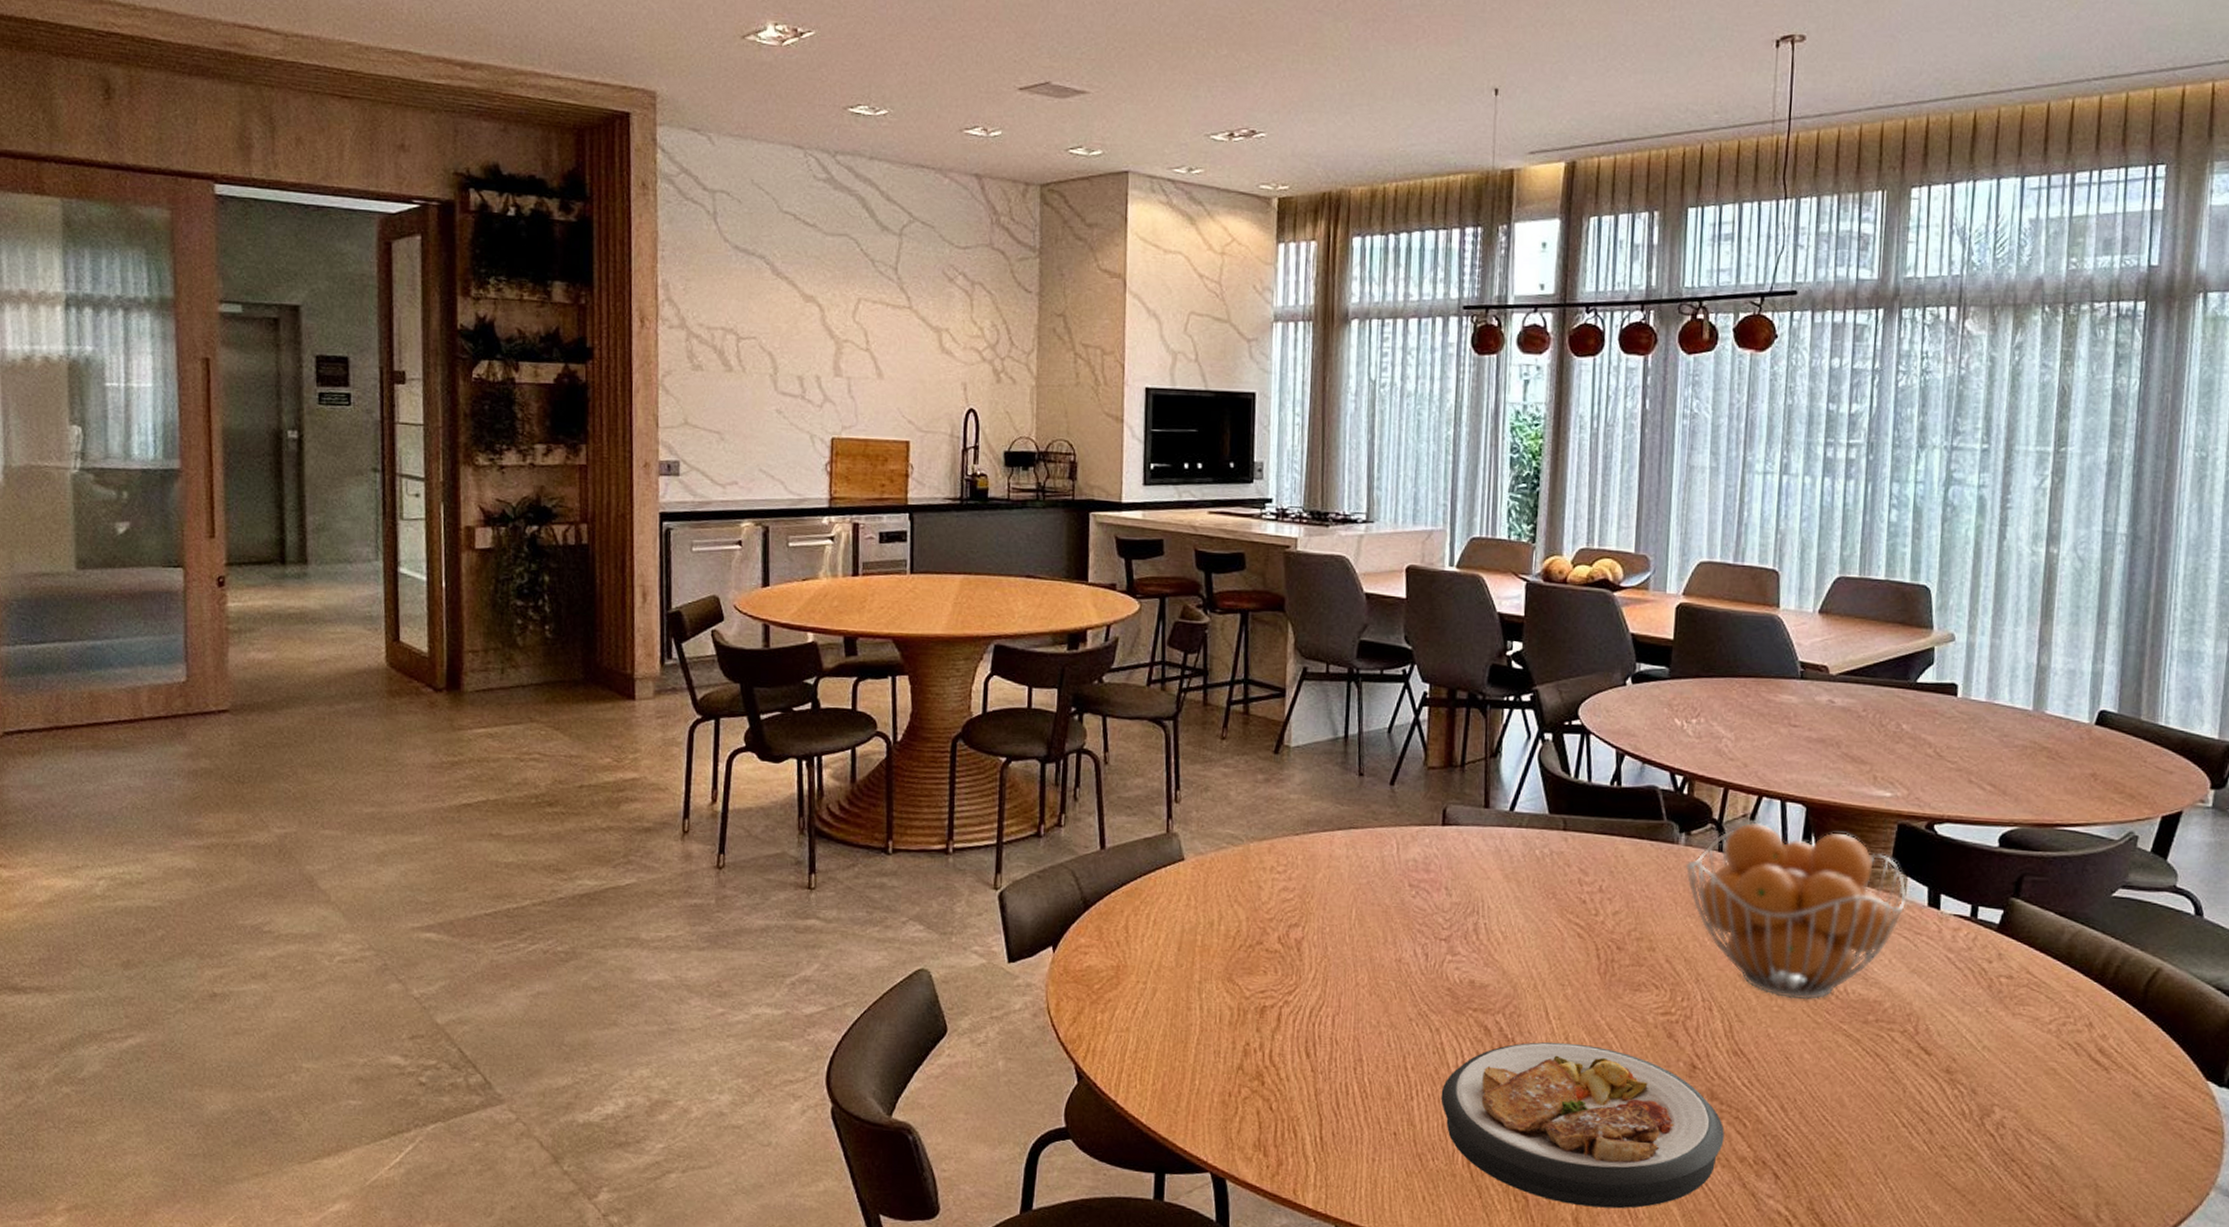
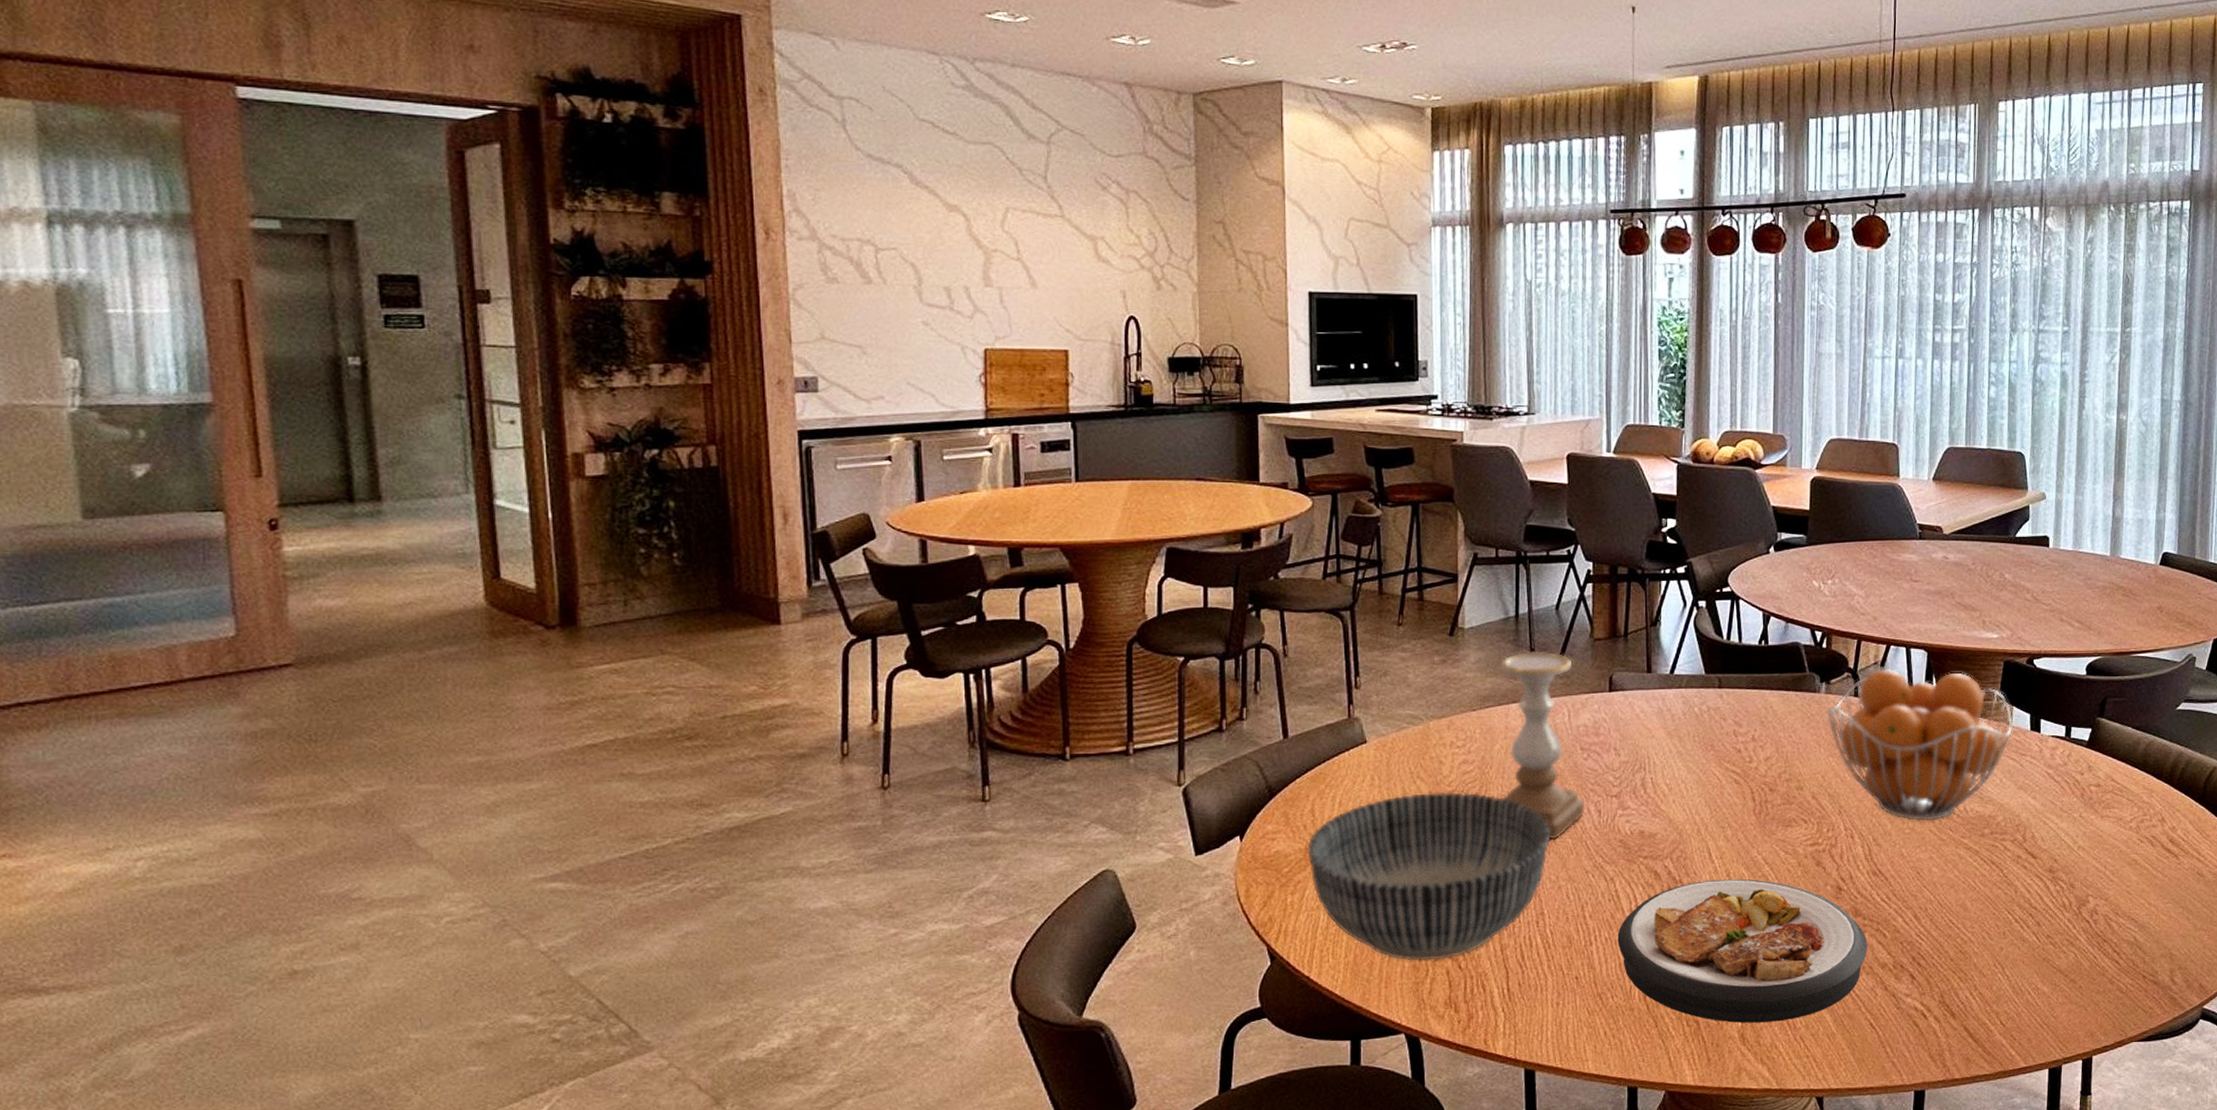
bowl: none [1119,918,1373,1099] -> present [1307,792,1551,961]
candle holder: none [1322,776,1411,981] -> present [1500,651,1585,840]

